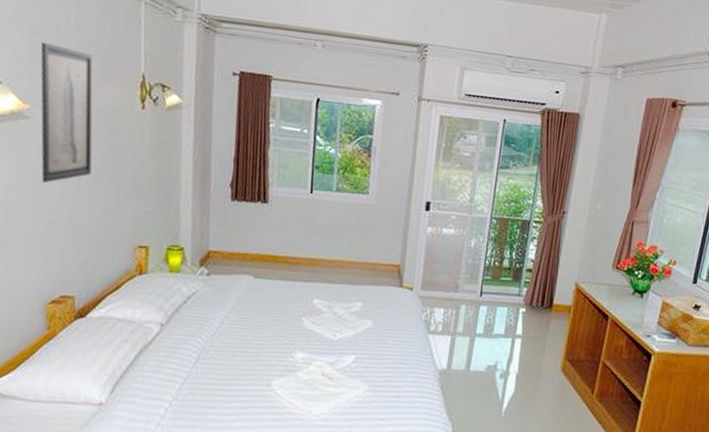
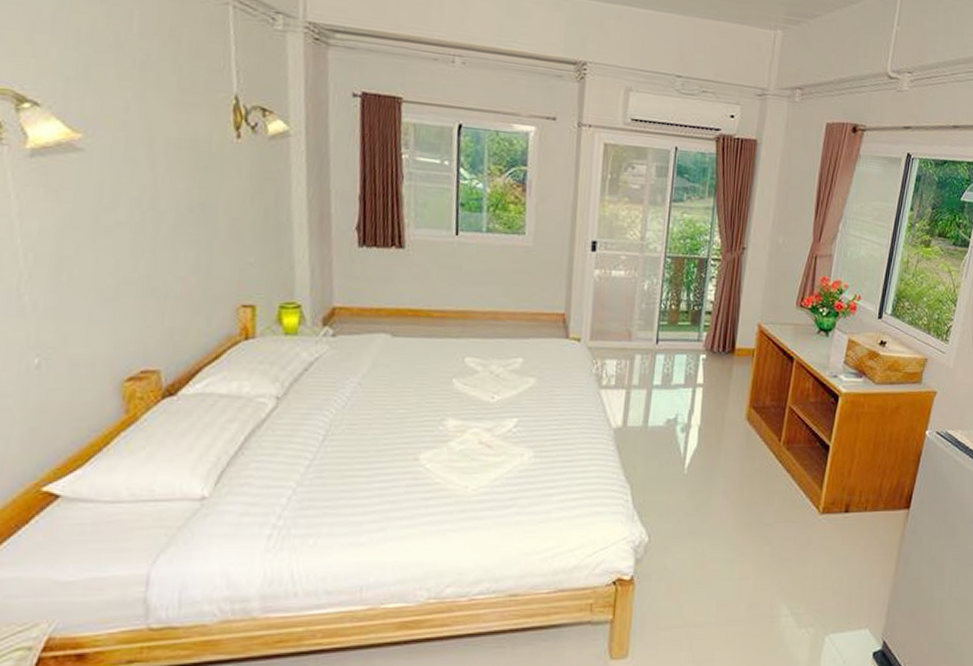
wall art: present [40,42,93,183] -> none [93,53,174,232]

